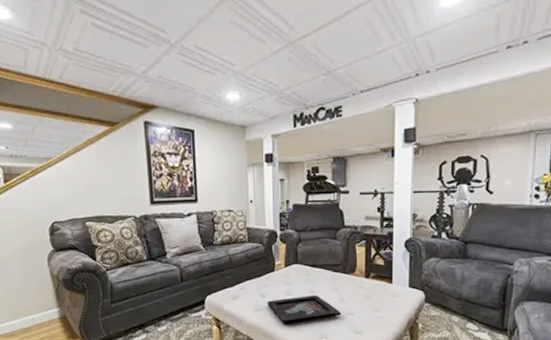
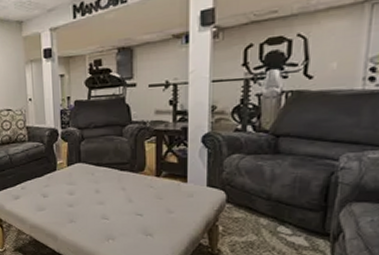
decorative tray: present [266,294,342,326] -> none [49,194,130,226]

